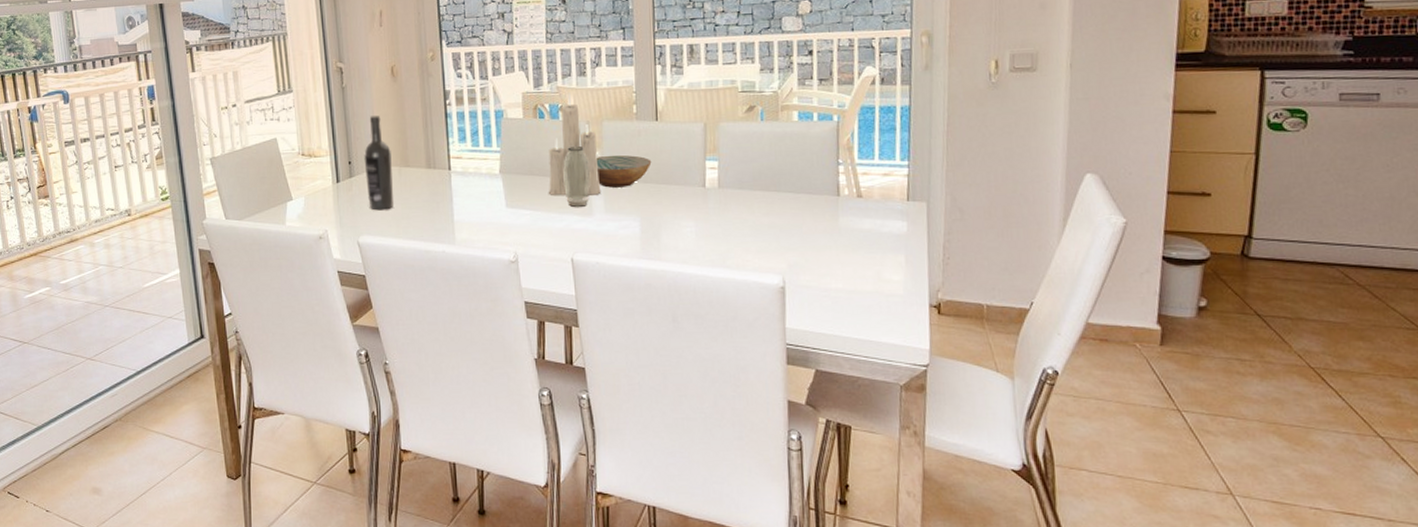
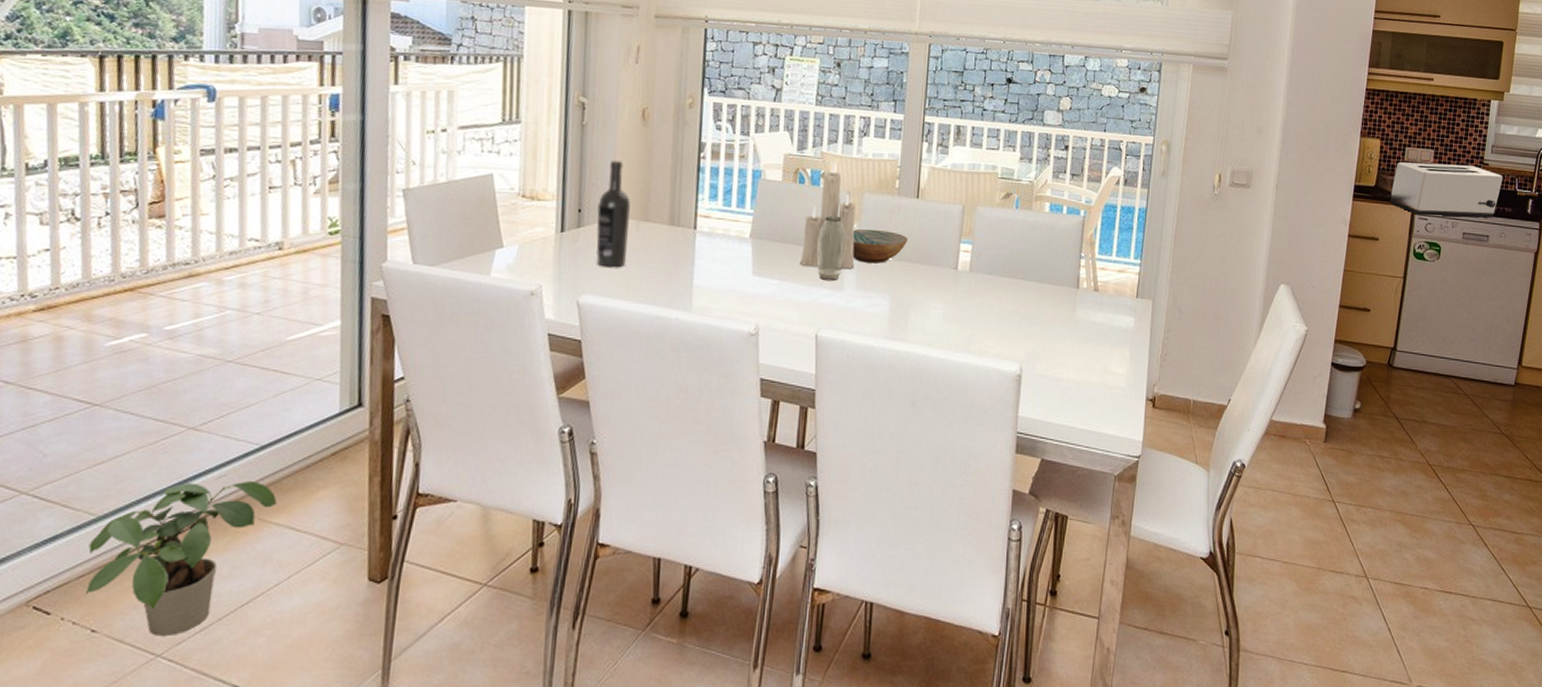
potted plant: none [36,399,154,516] -> present [86,481,277,636]
toaster: none [1228,11,1397,79] -> present [1390,162,1504,218]

